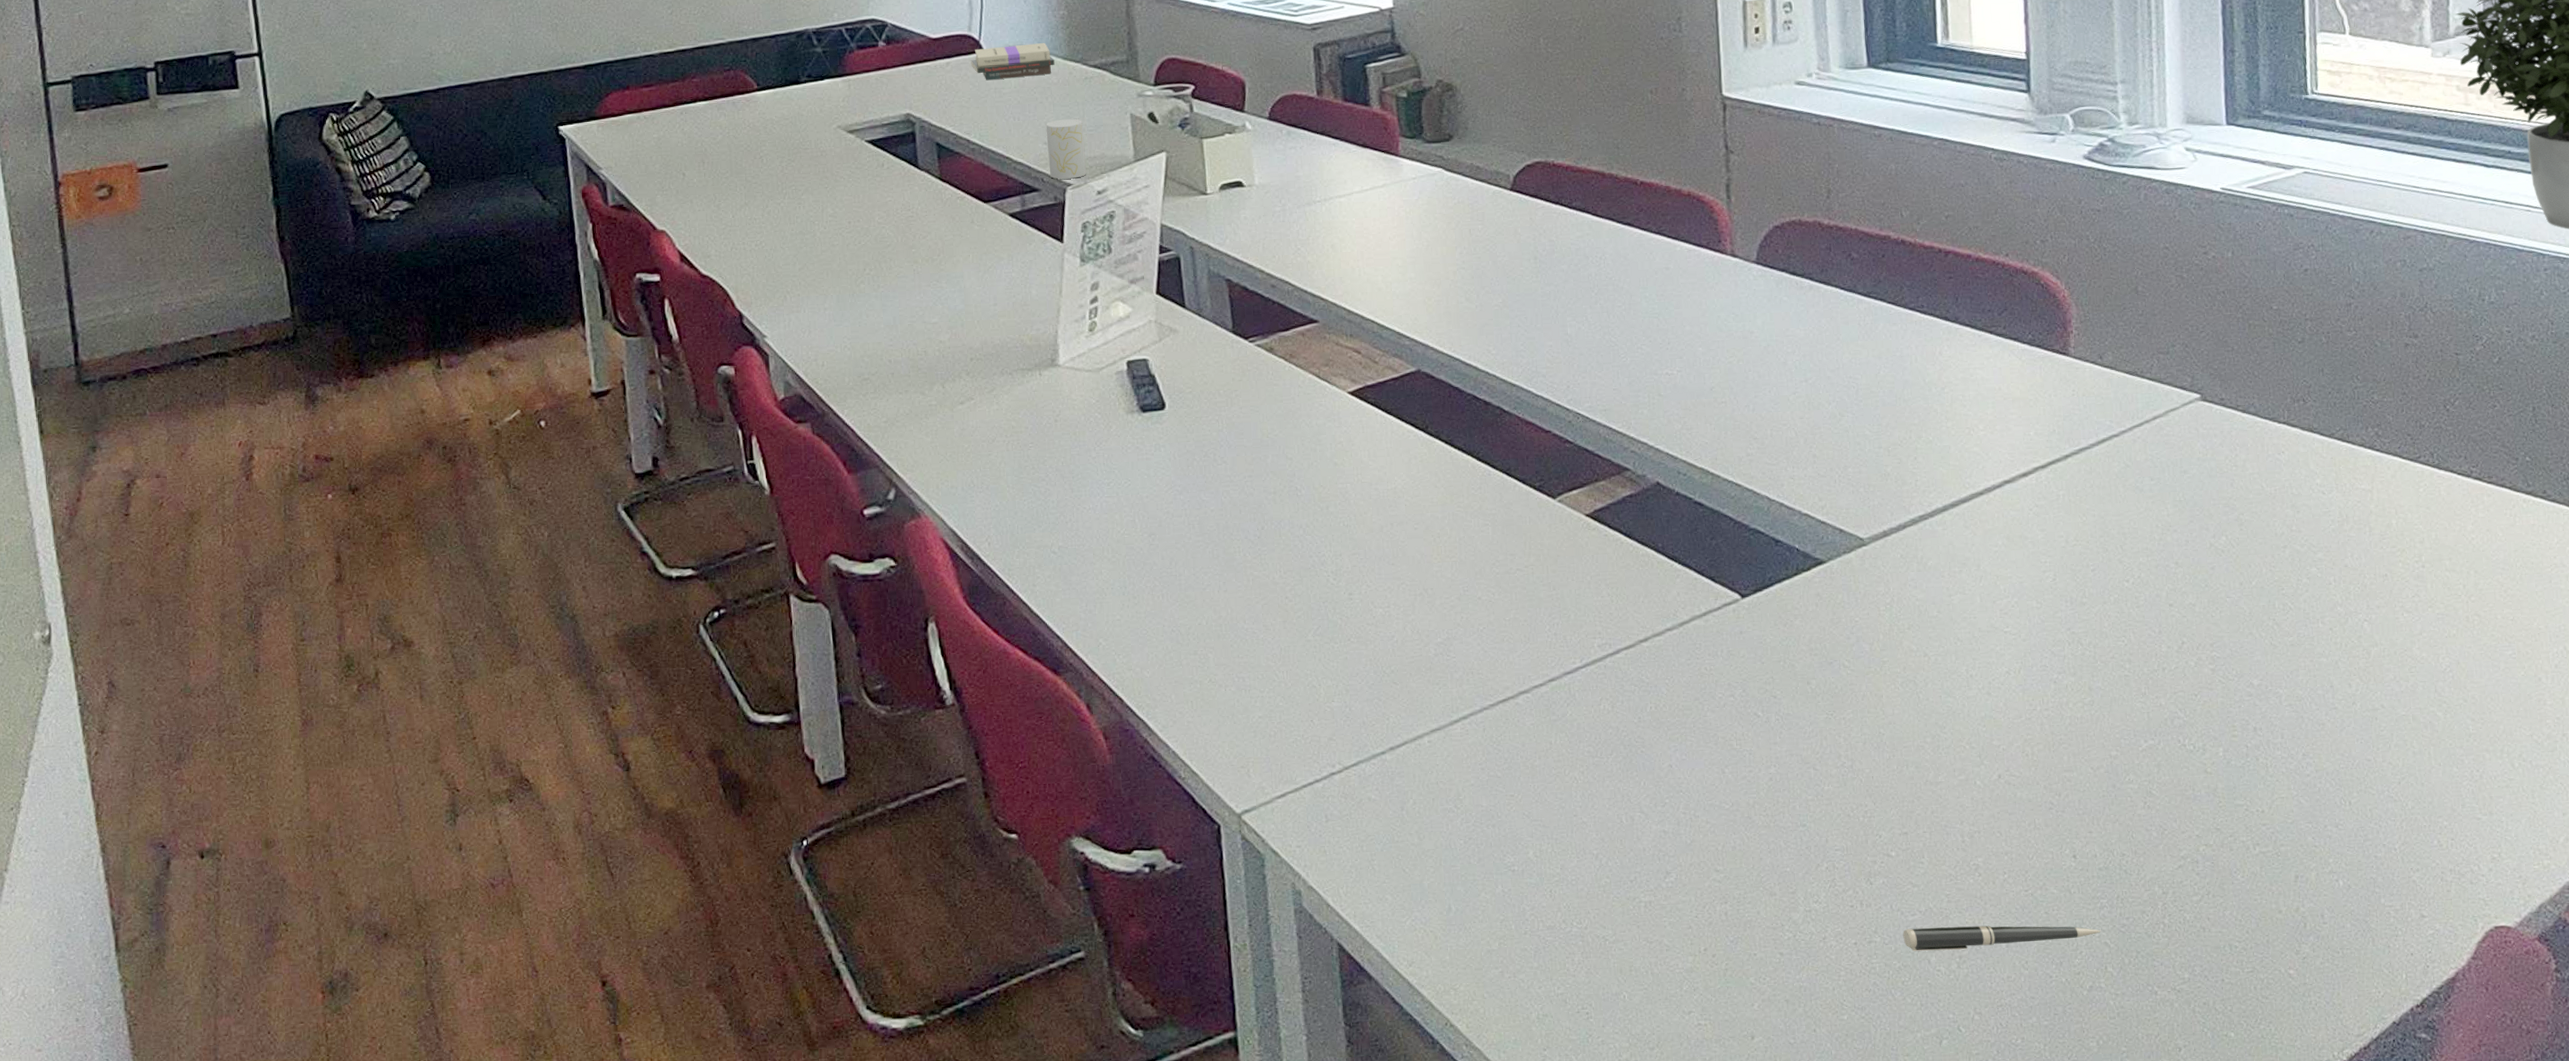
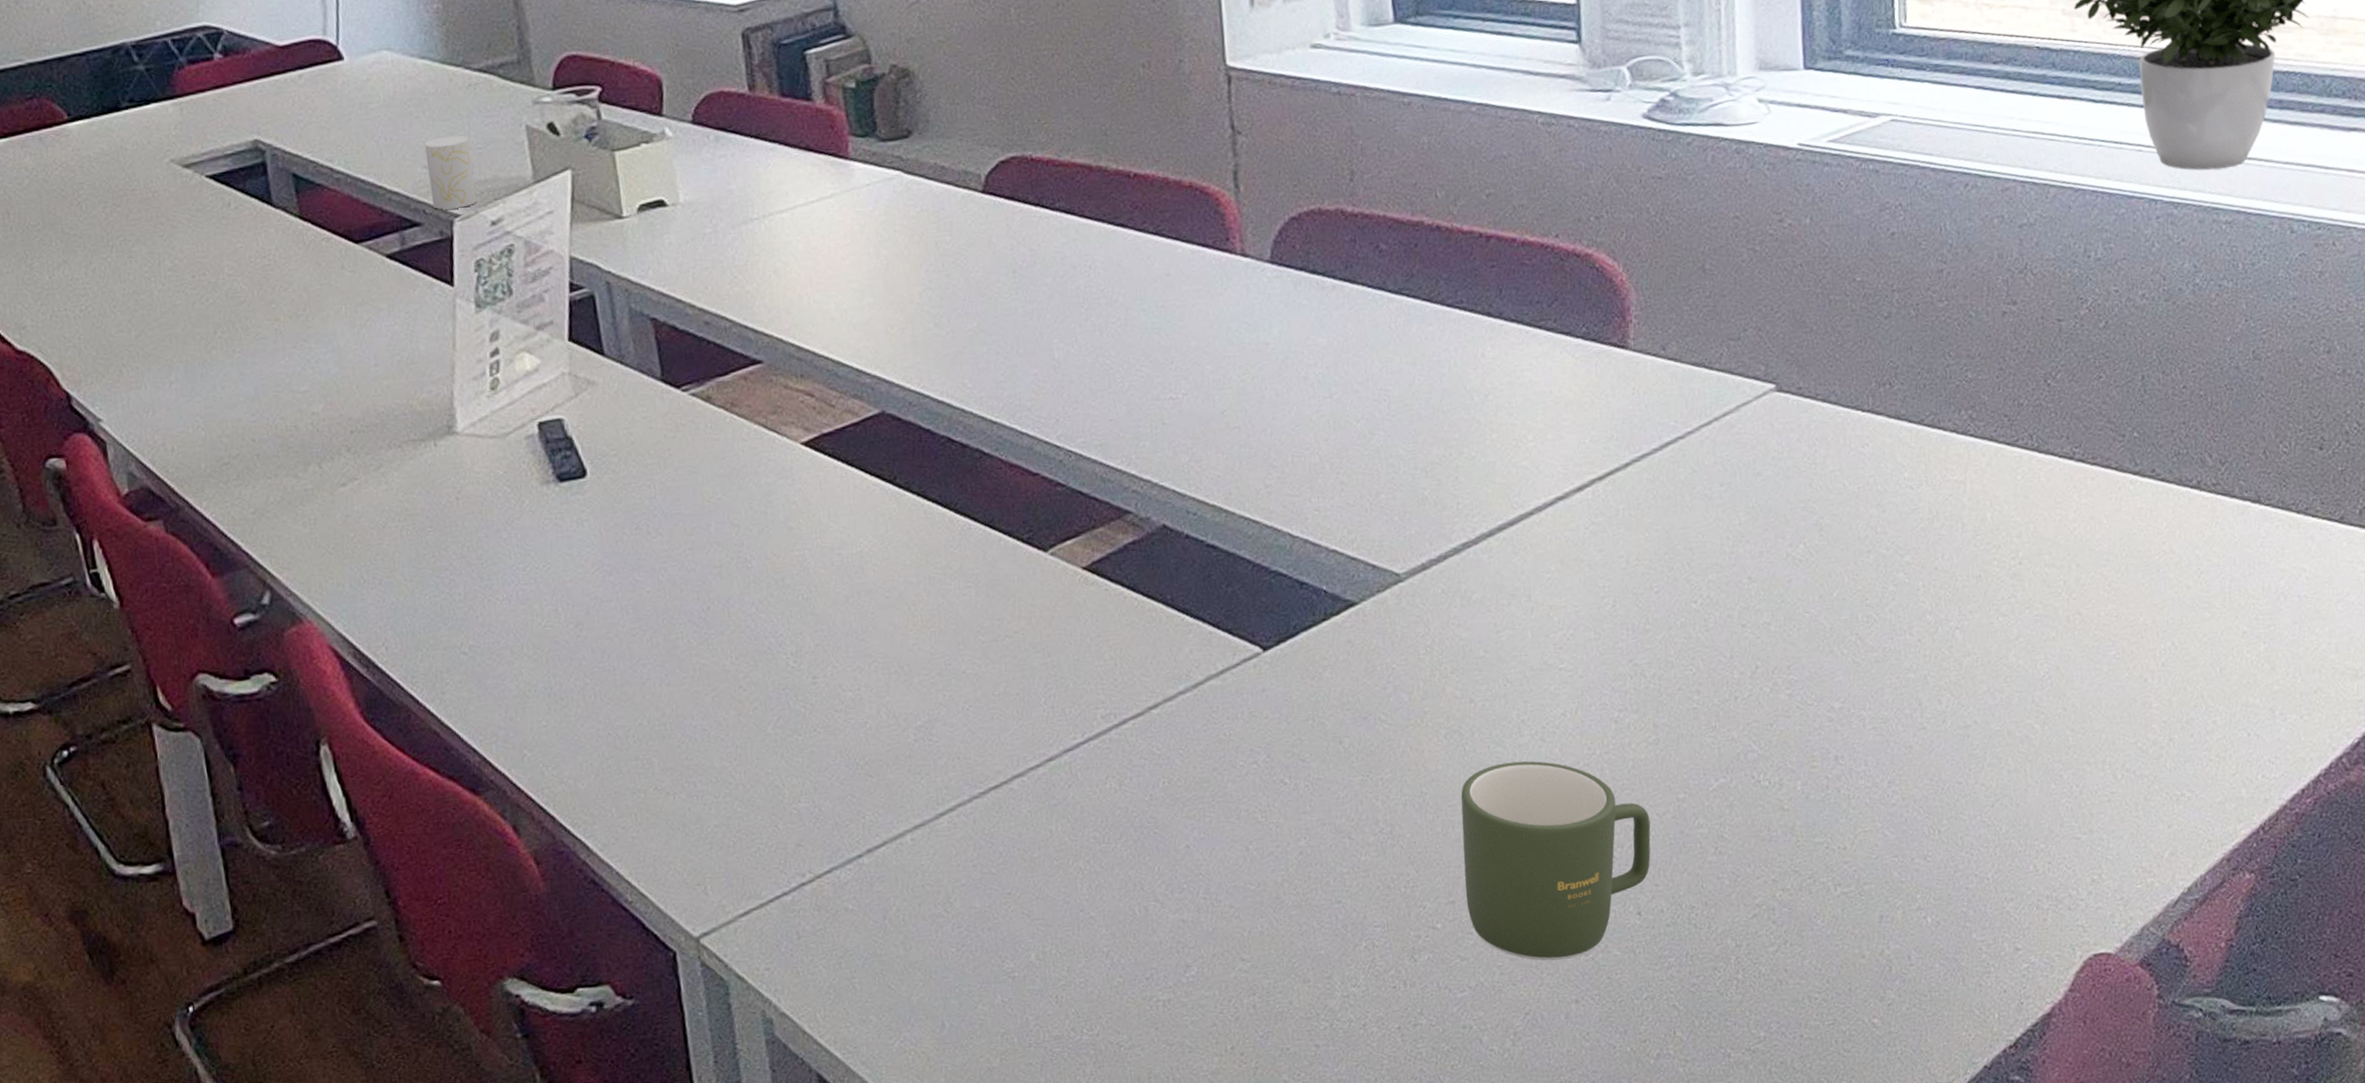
books: present [971,43,1055,81] -> none [328,45,431,95]
pen: present [1903,925,2102,951] -> none [1451,990,1670,1032]
mug: none [1914,711,2086,894] -> present [1461,761,1651,961]

